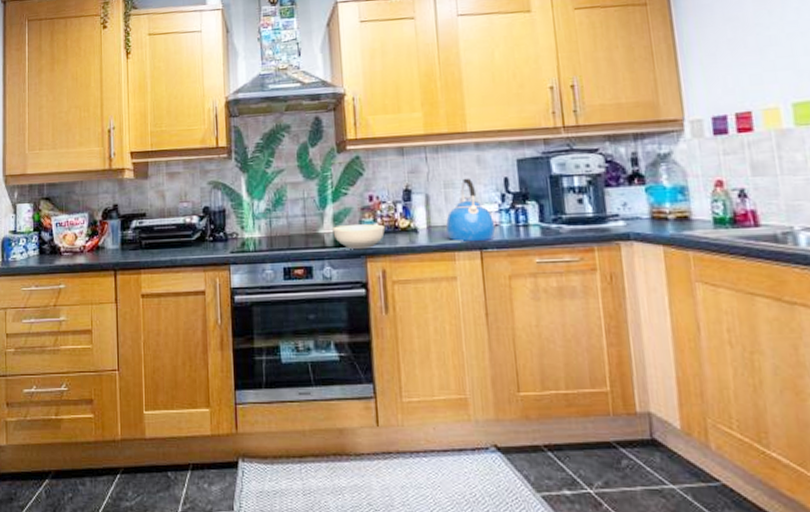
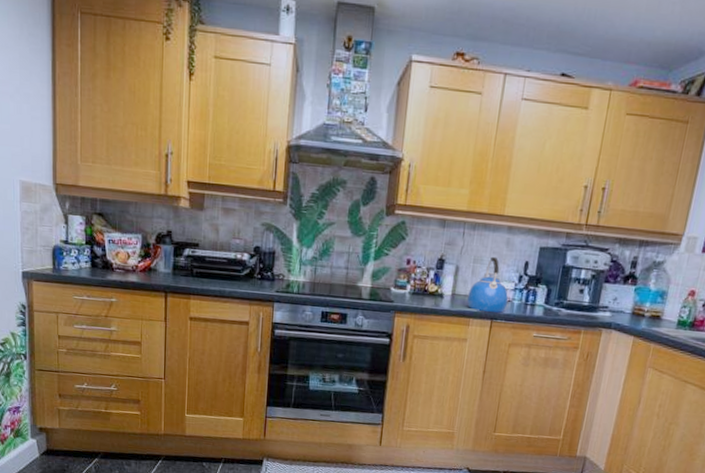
bowl: present [333,224,386,250] -> none [370,282,417,306]

